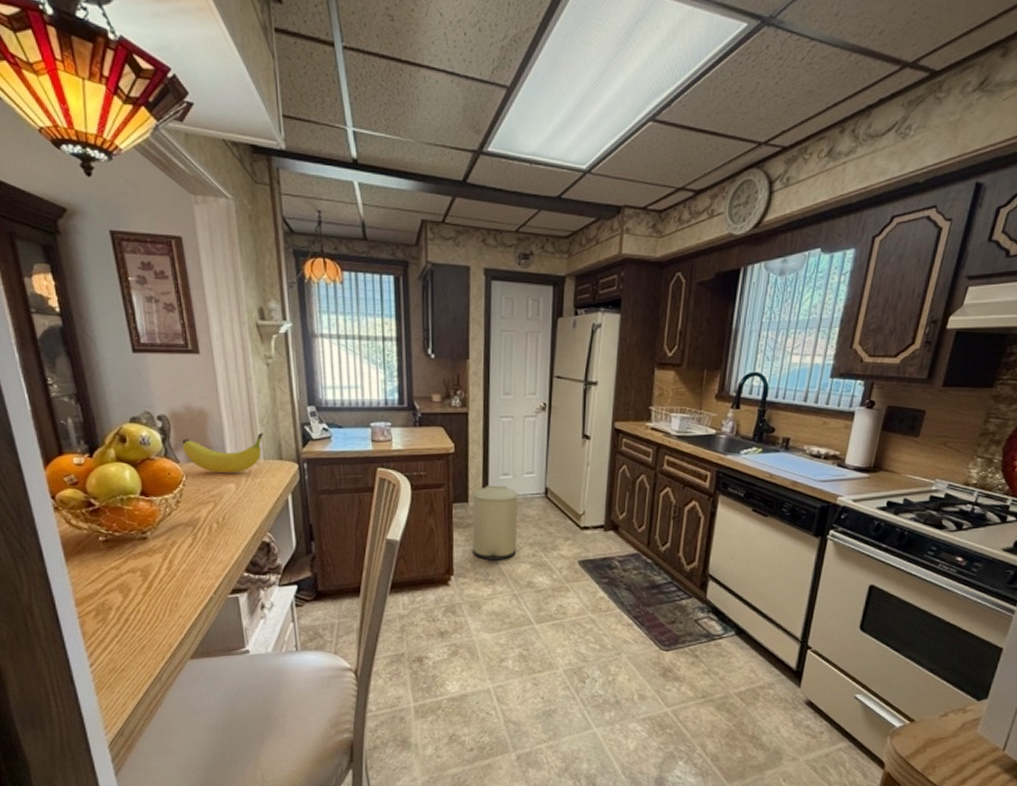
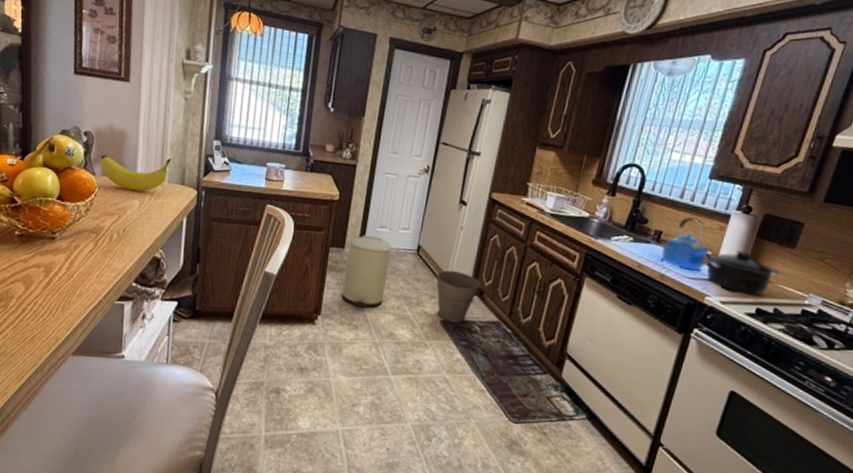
bucket: none [568,509,615,562] -> present [436,270,481,323]
kettle: none [791,419,837,474] -> present [661,216,709,272]
saucepan: none [833,447,906,490] -> present [704,251,779,297]

